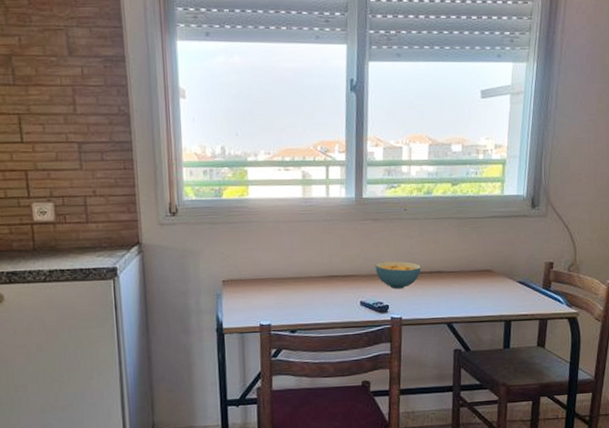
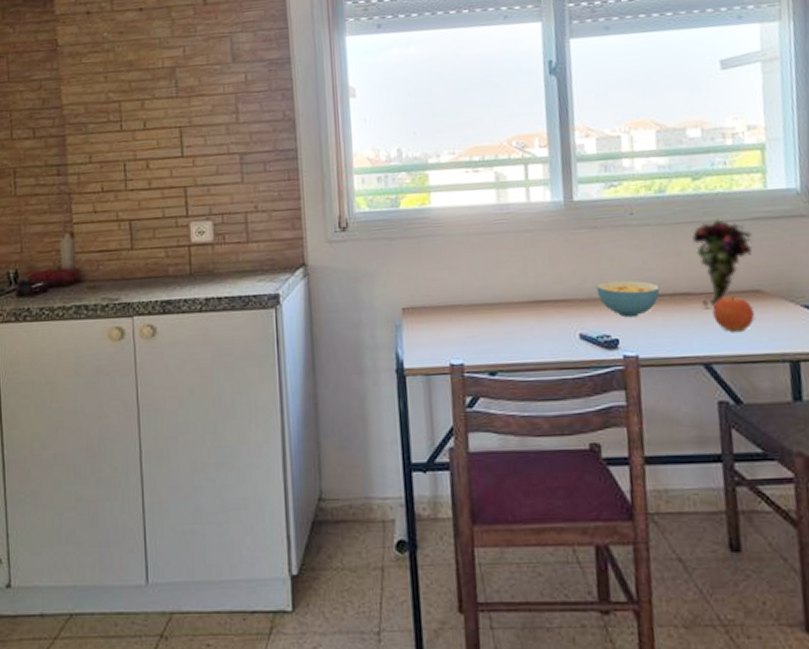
flower: none [448,215,490,283] -> present [692,218,753,308]
fruit: none [457,274,484,300] -> present [712,296,754,332]

